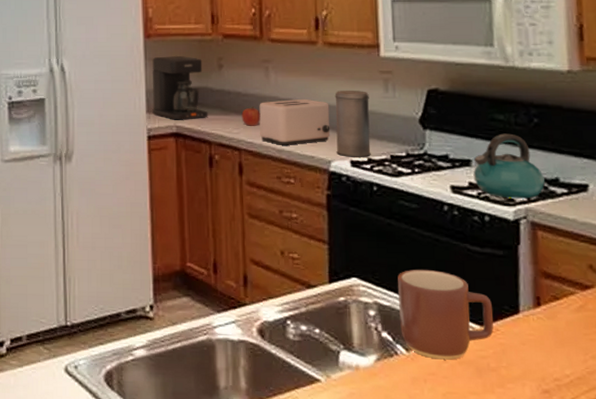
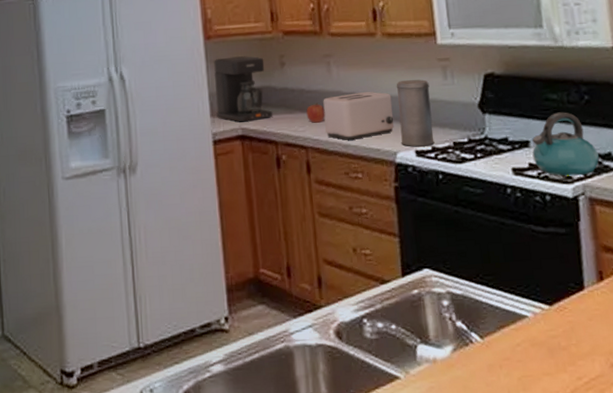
mug: present [398,269,494,360] -> none [468,253,562,344]

